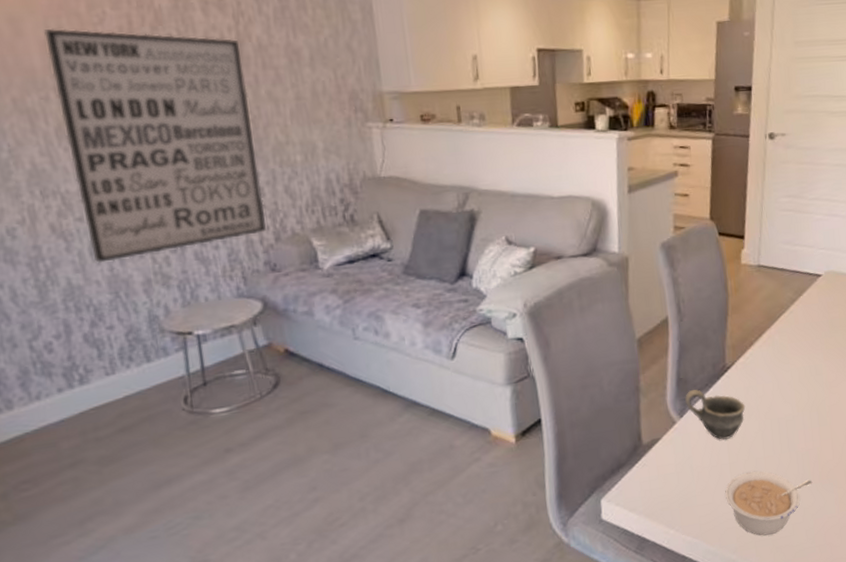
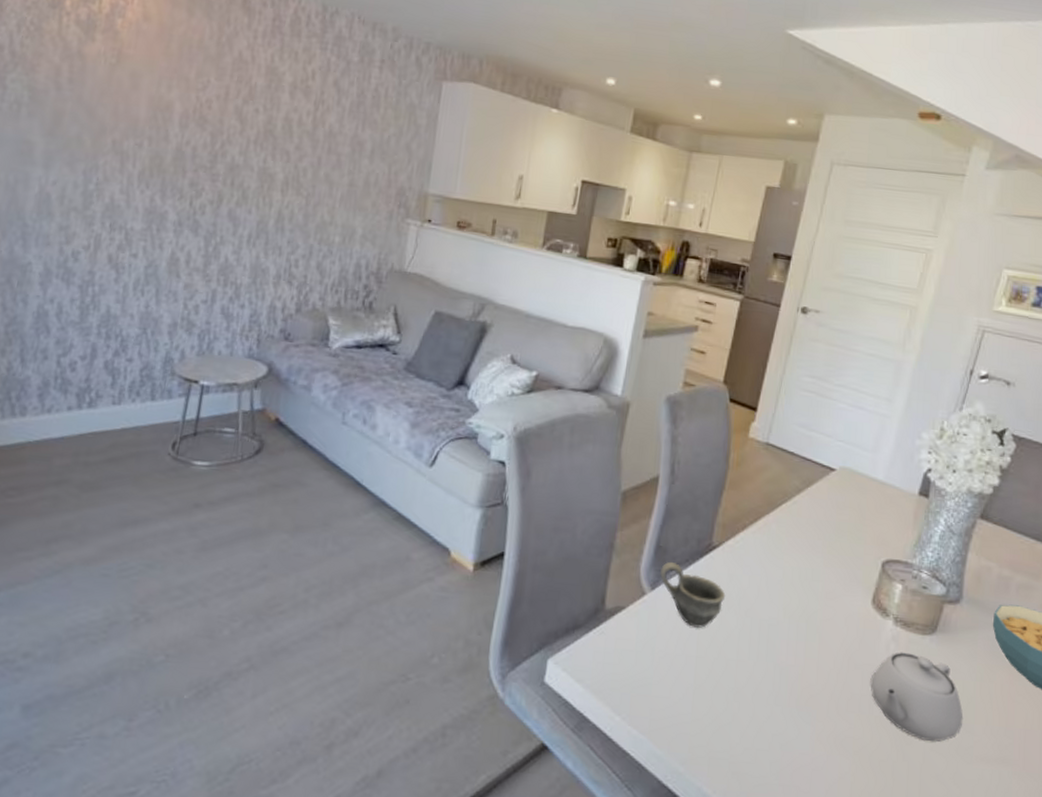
wall art: present [44,28,266,263] -> none [136,87,314,302]
legume: present [725,471,813,536] -> none [685,672,788,755]

